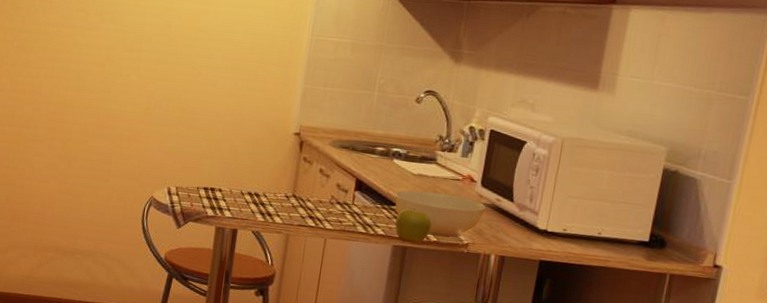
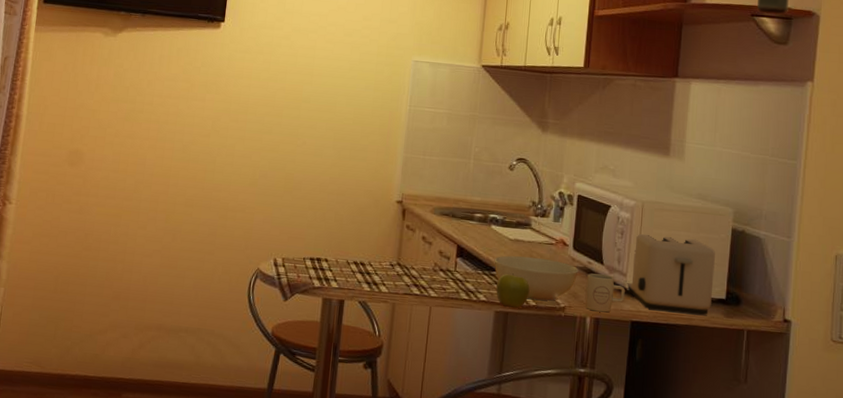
mug: none [490,210,536,251] -> present [585,273,625,313]
toaster: none [537,171,642,257] -> present [626,233,715,315]

